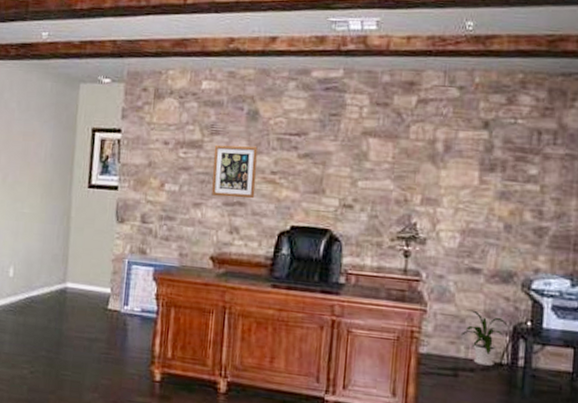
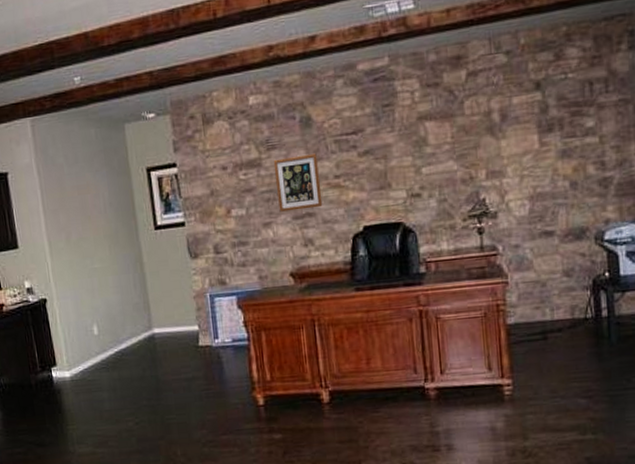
house plant: present [460,309,508,366] -> none [543,272,588,324]

